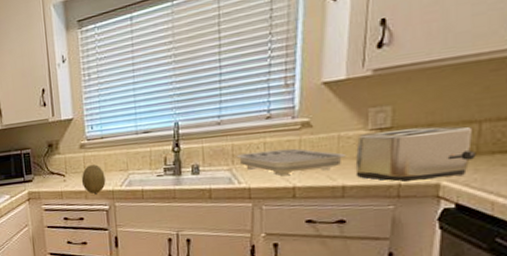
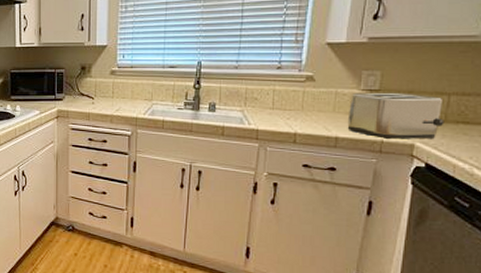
fruit: present [81,164,106,194] -> none [108,91,131,118]
dish rack: present [235,148,346,175] -> none [248,98,340,122]

